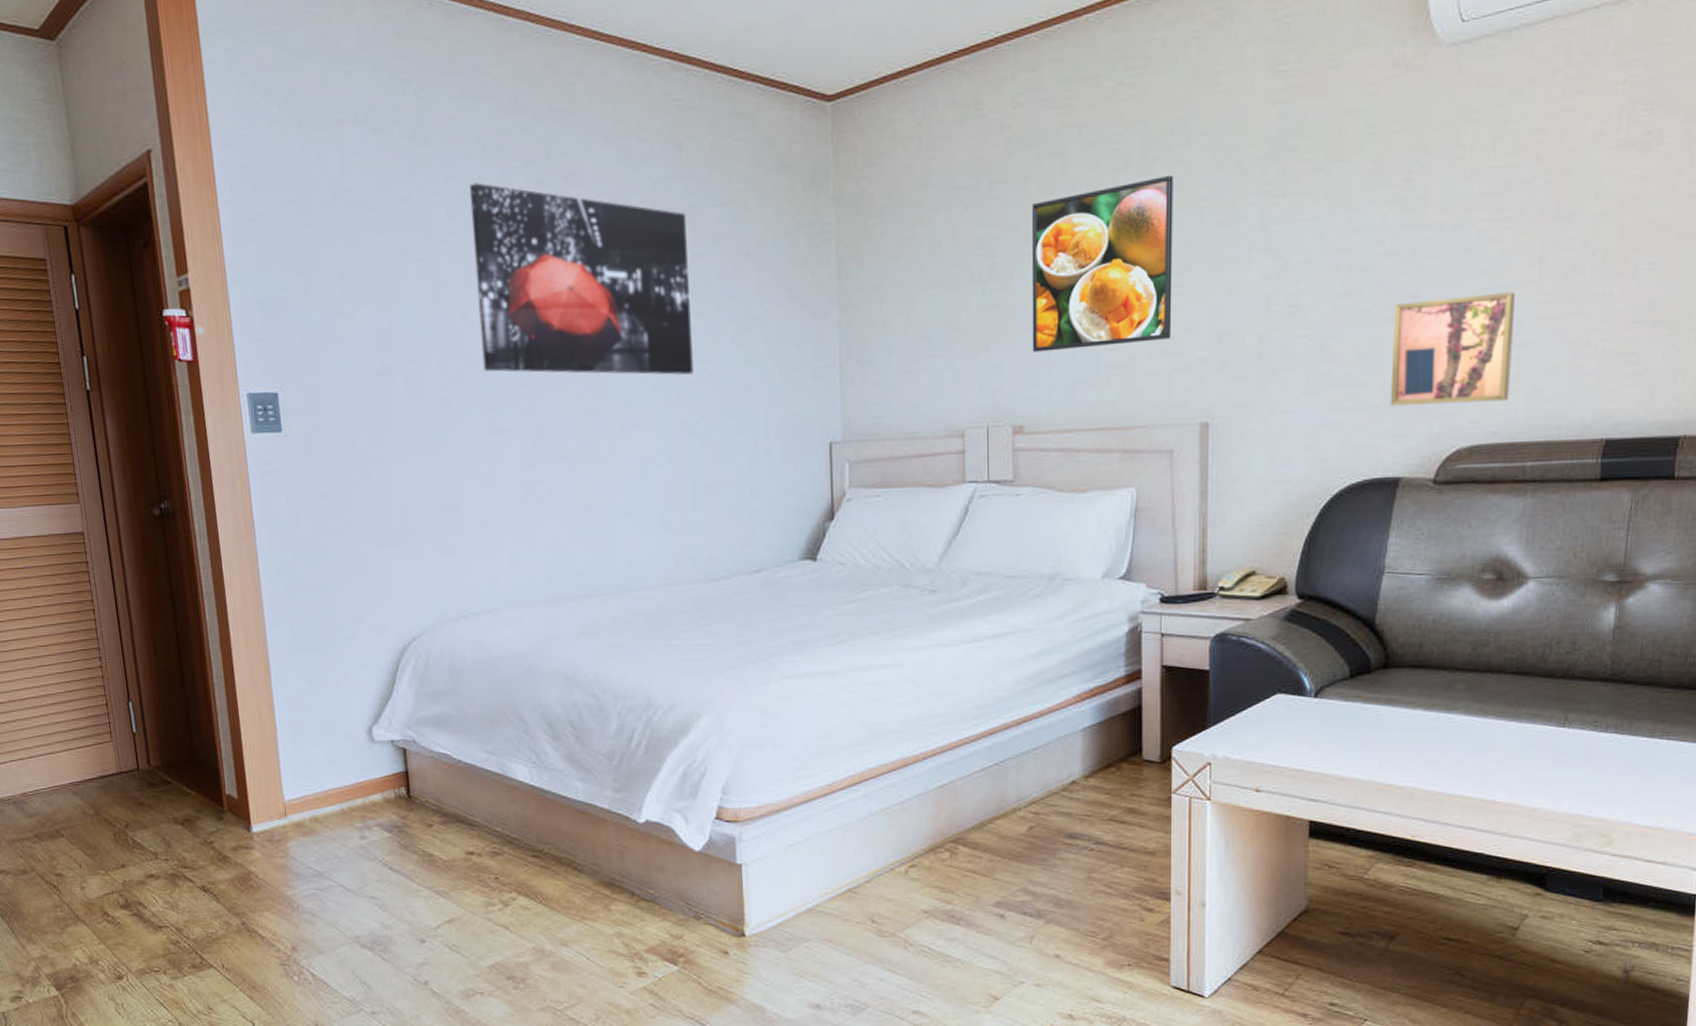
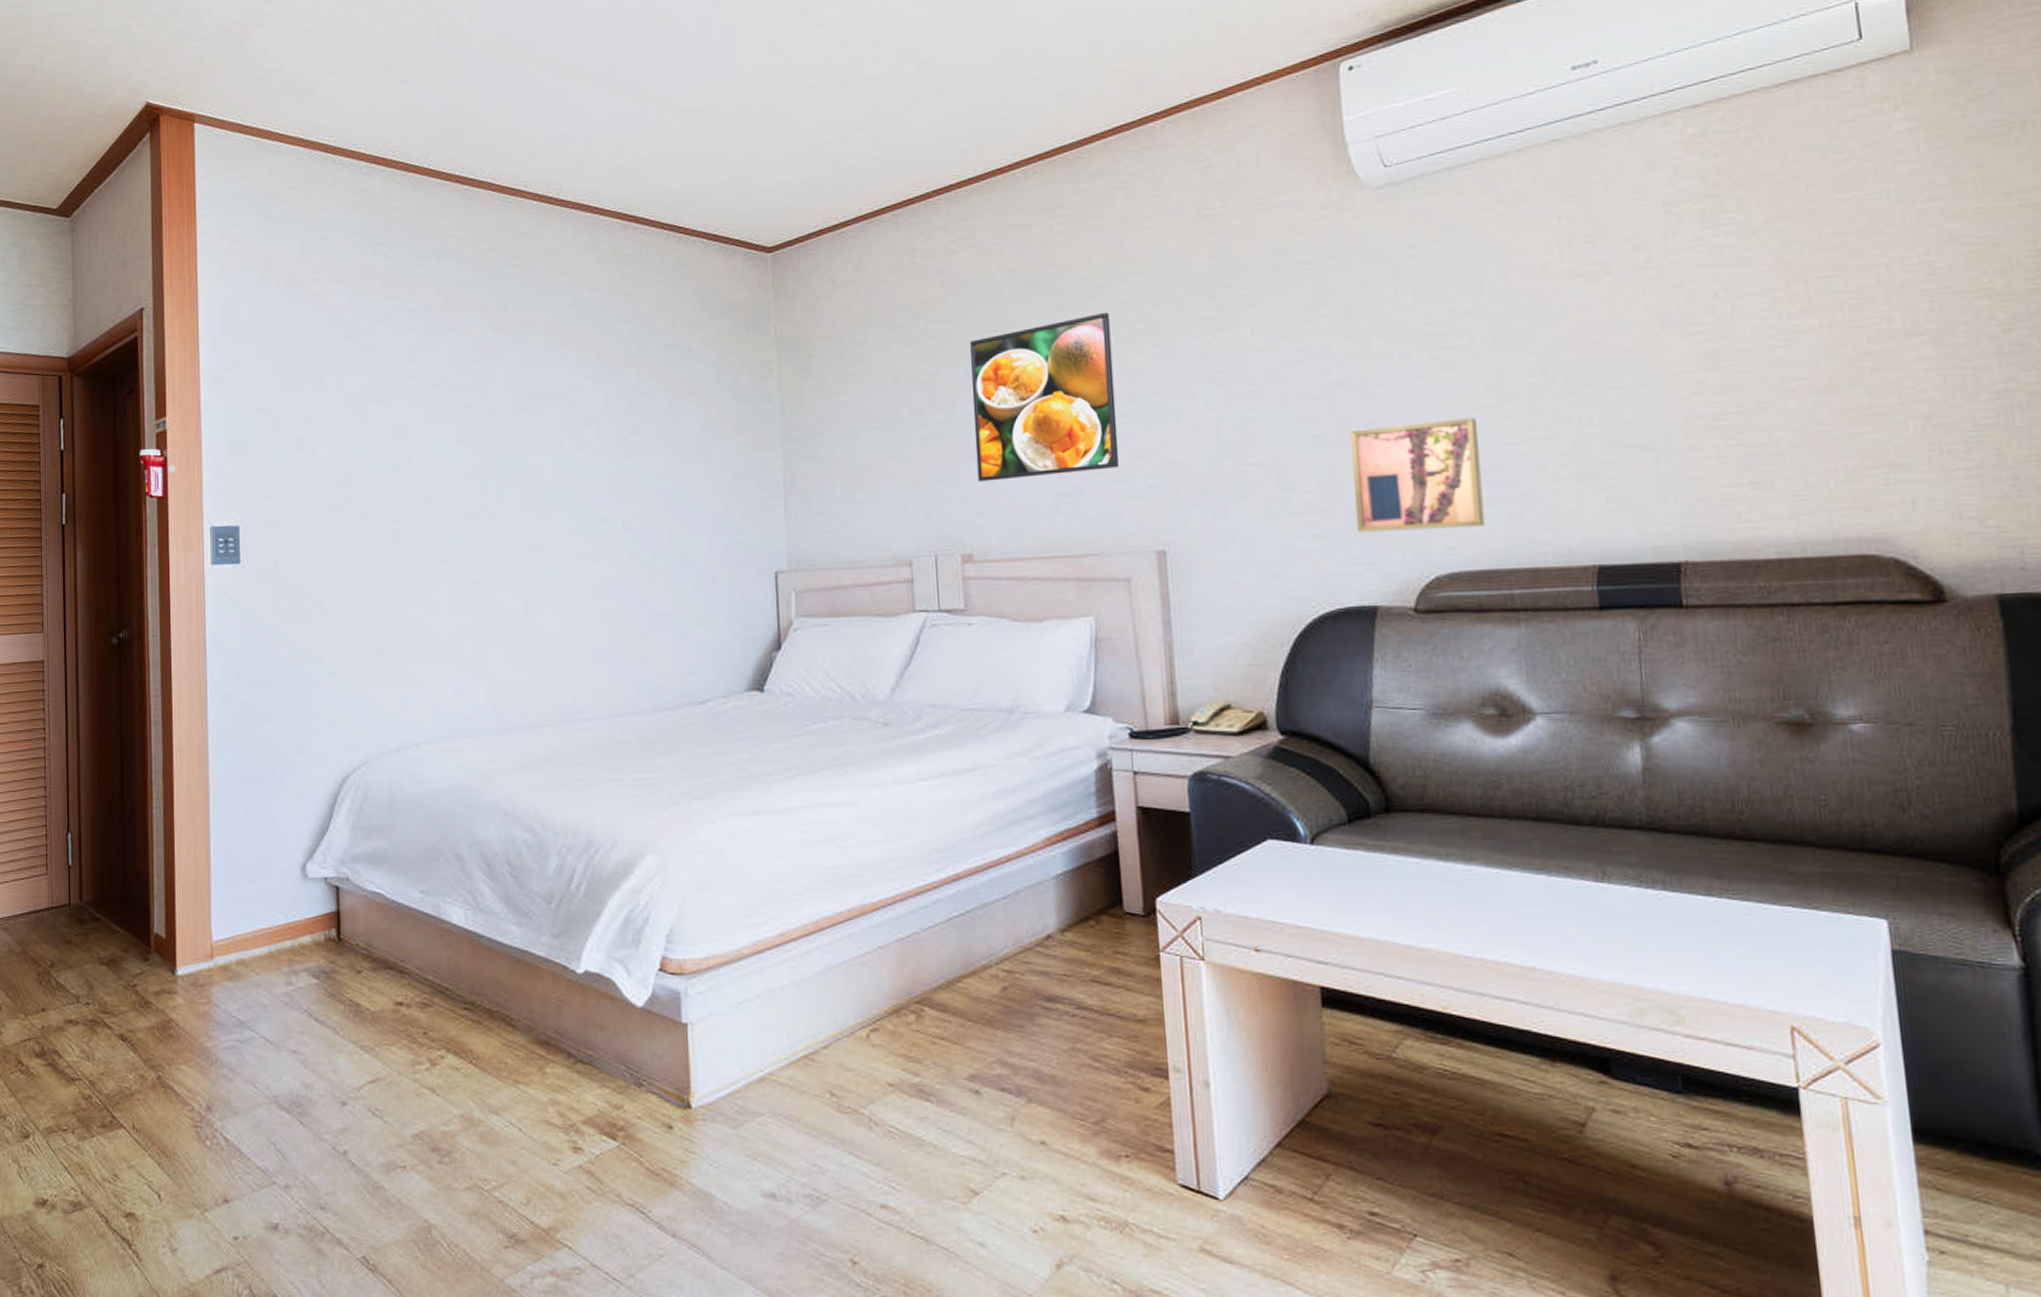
wall art: present [469,182,694,375] -> none [429,331,640,507]

